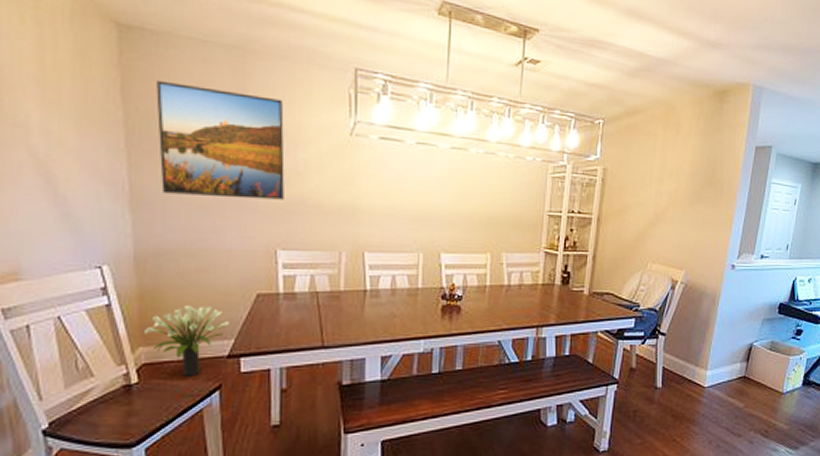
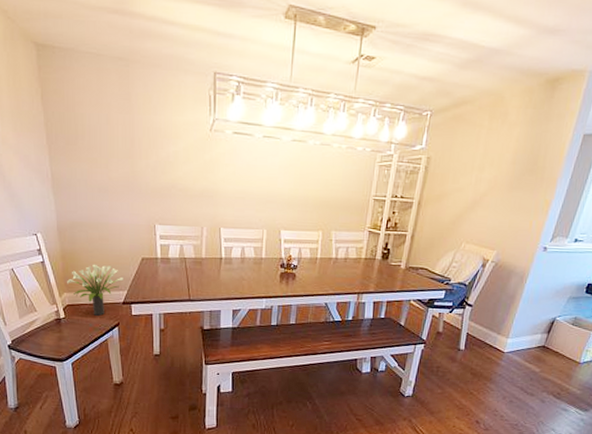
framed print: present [156,80,285,200] -> none [66,89,160,185]

